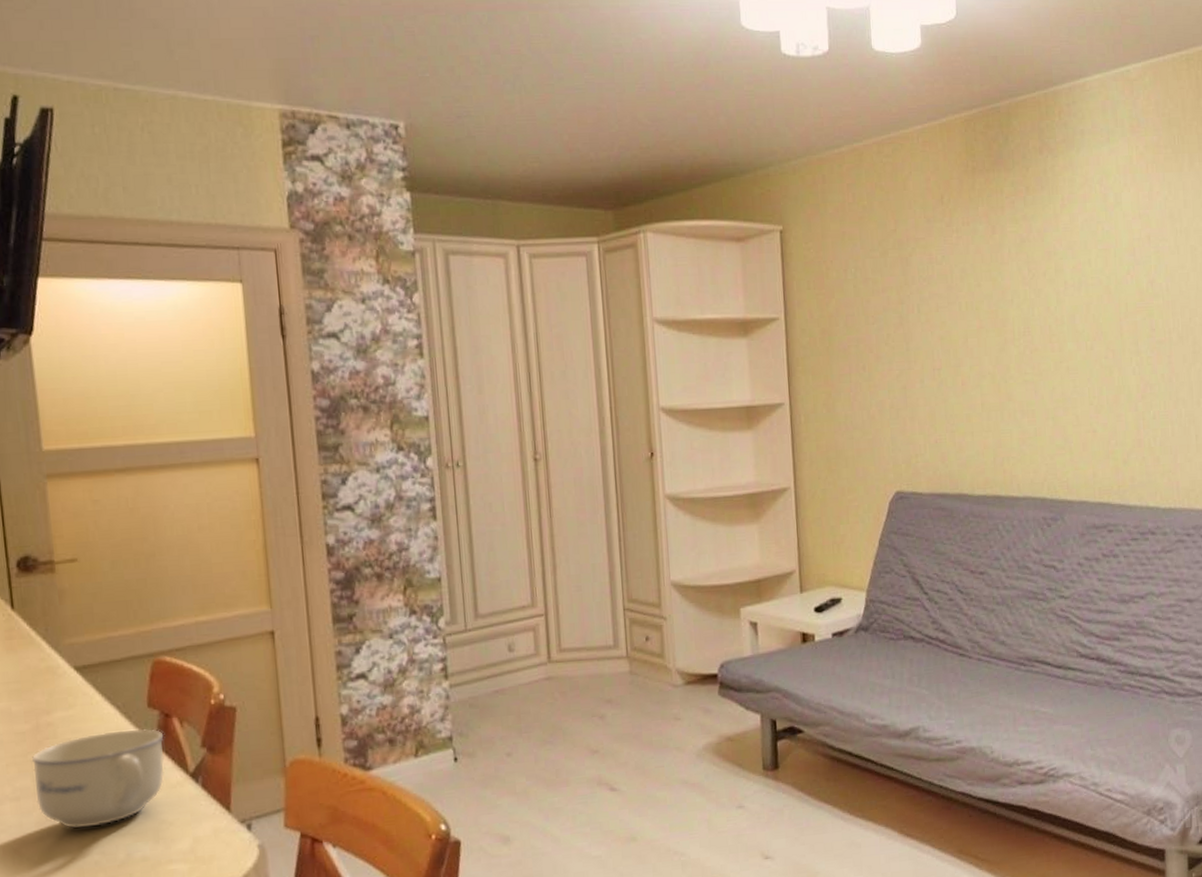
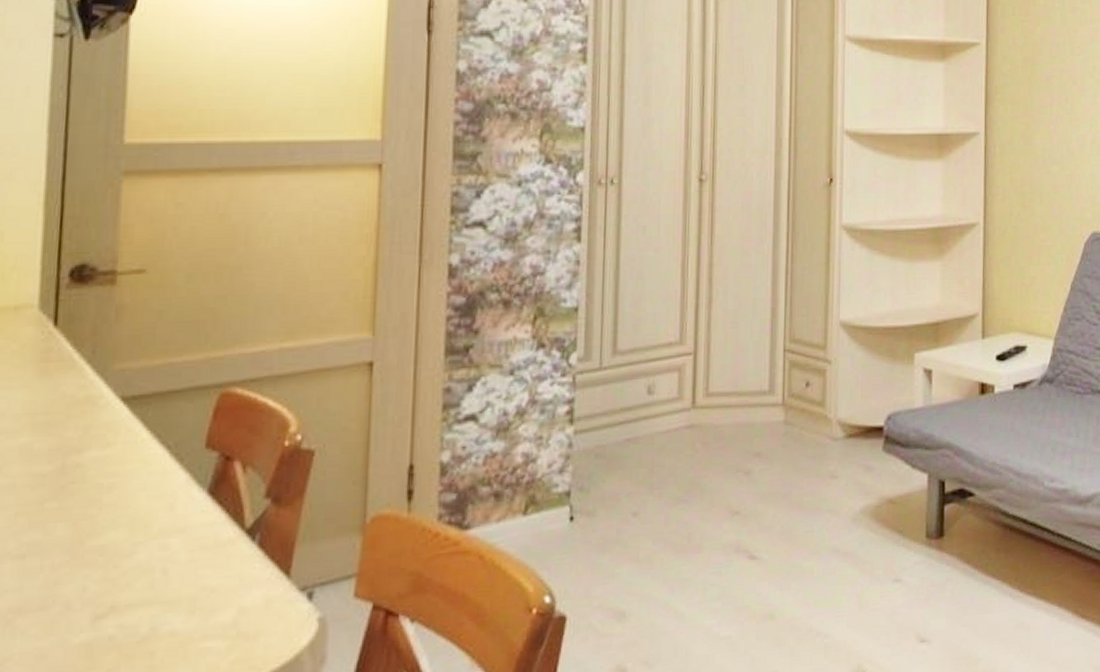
cup: present [31,728,165,828] -> none [46,473,220,594]

